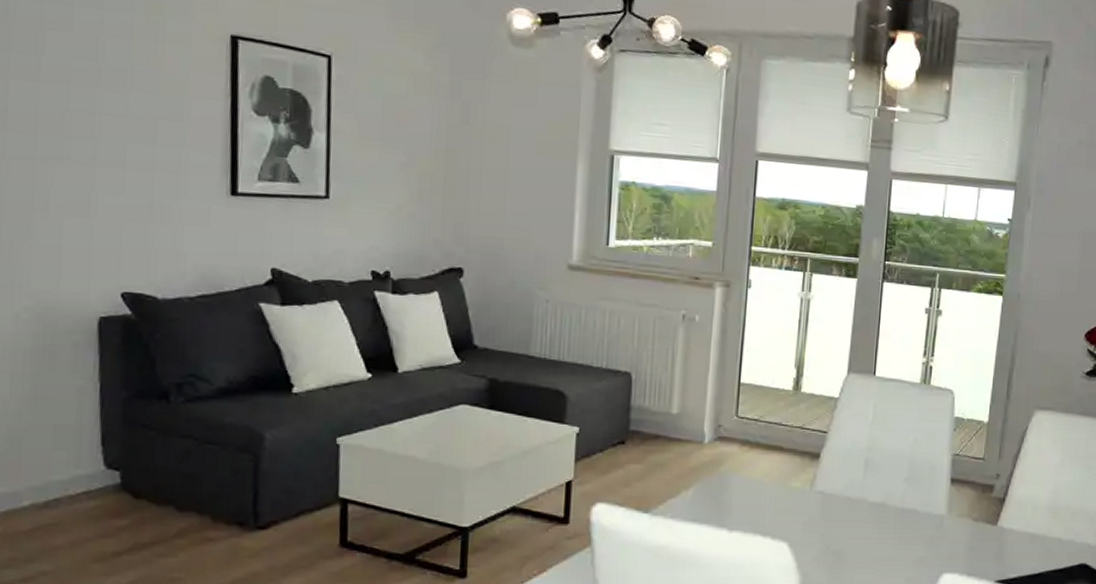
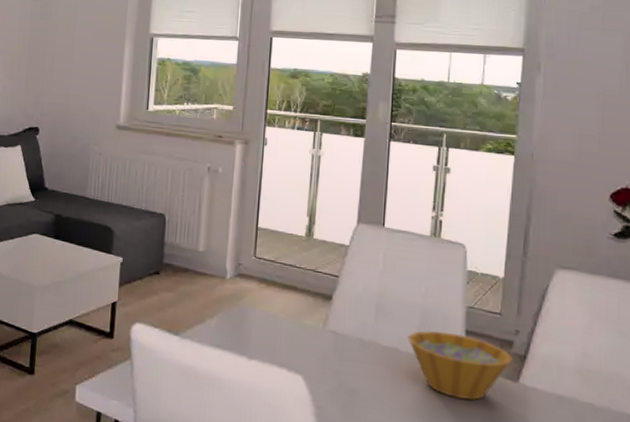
bowl: none [895,482,993,547] -> present [407,330,513,400]

